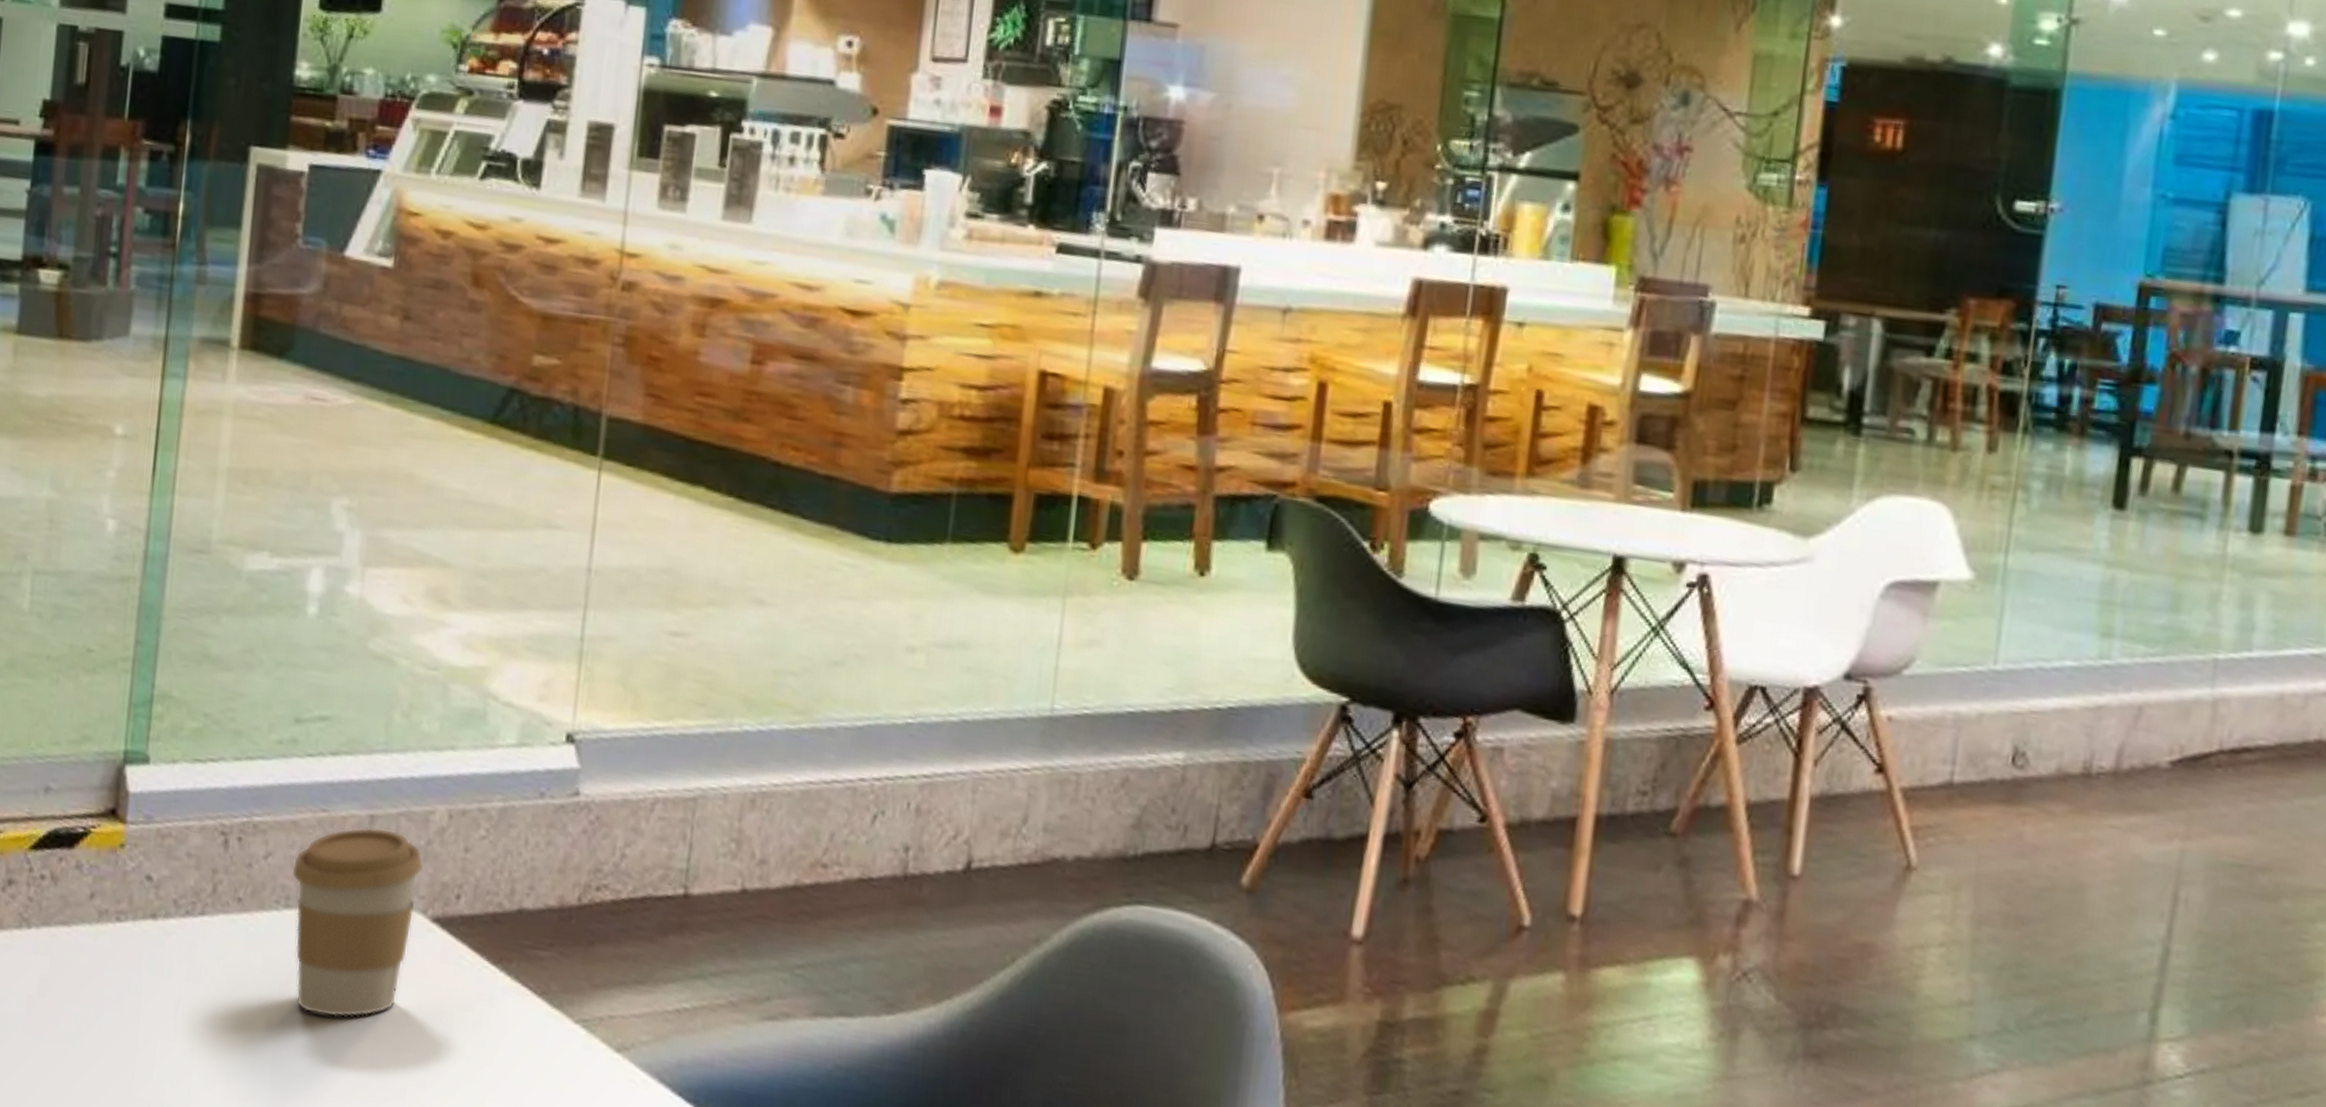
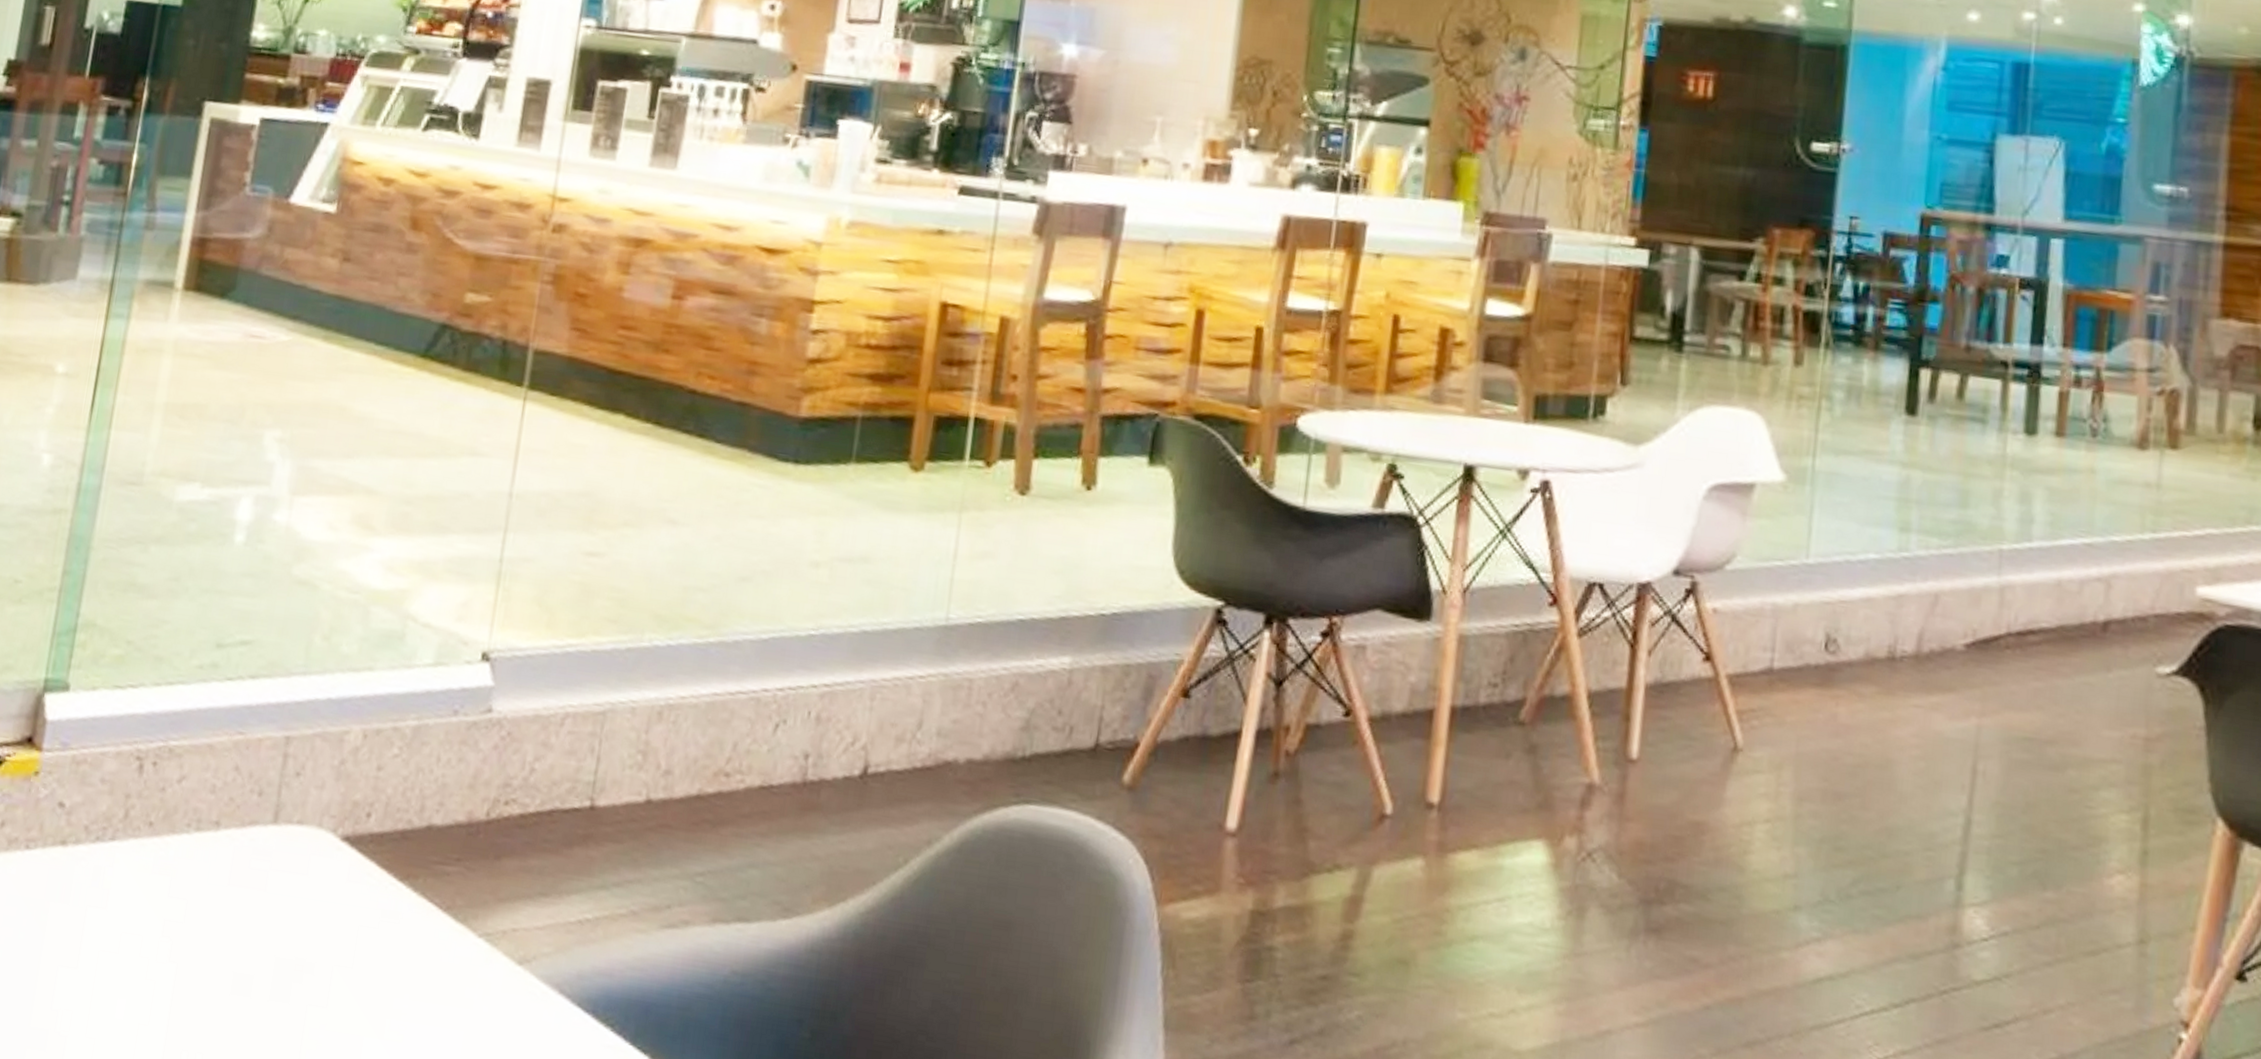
coffee cup: present [292,827,424,1018] -> none [202,748,337,939]

